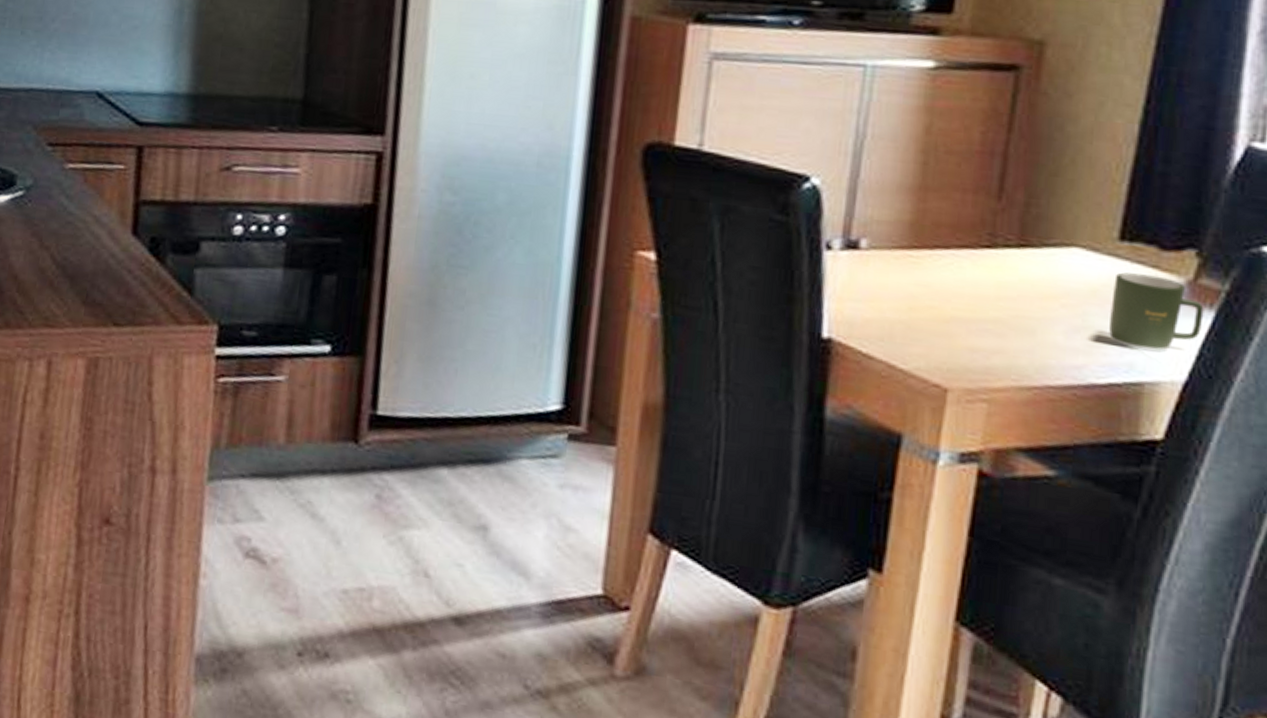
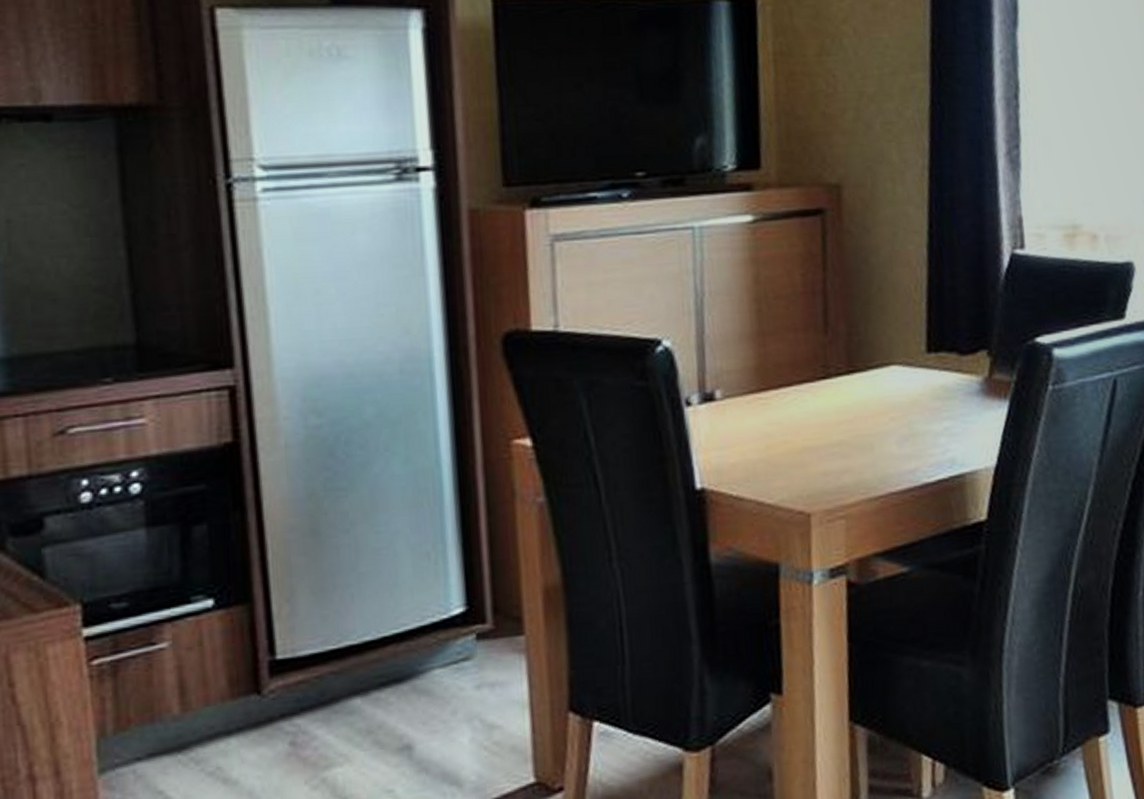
mug: present [1109,272,1204,351] -> none [928,378,1001,445]

